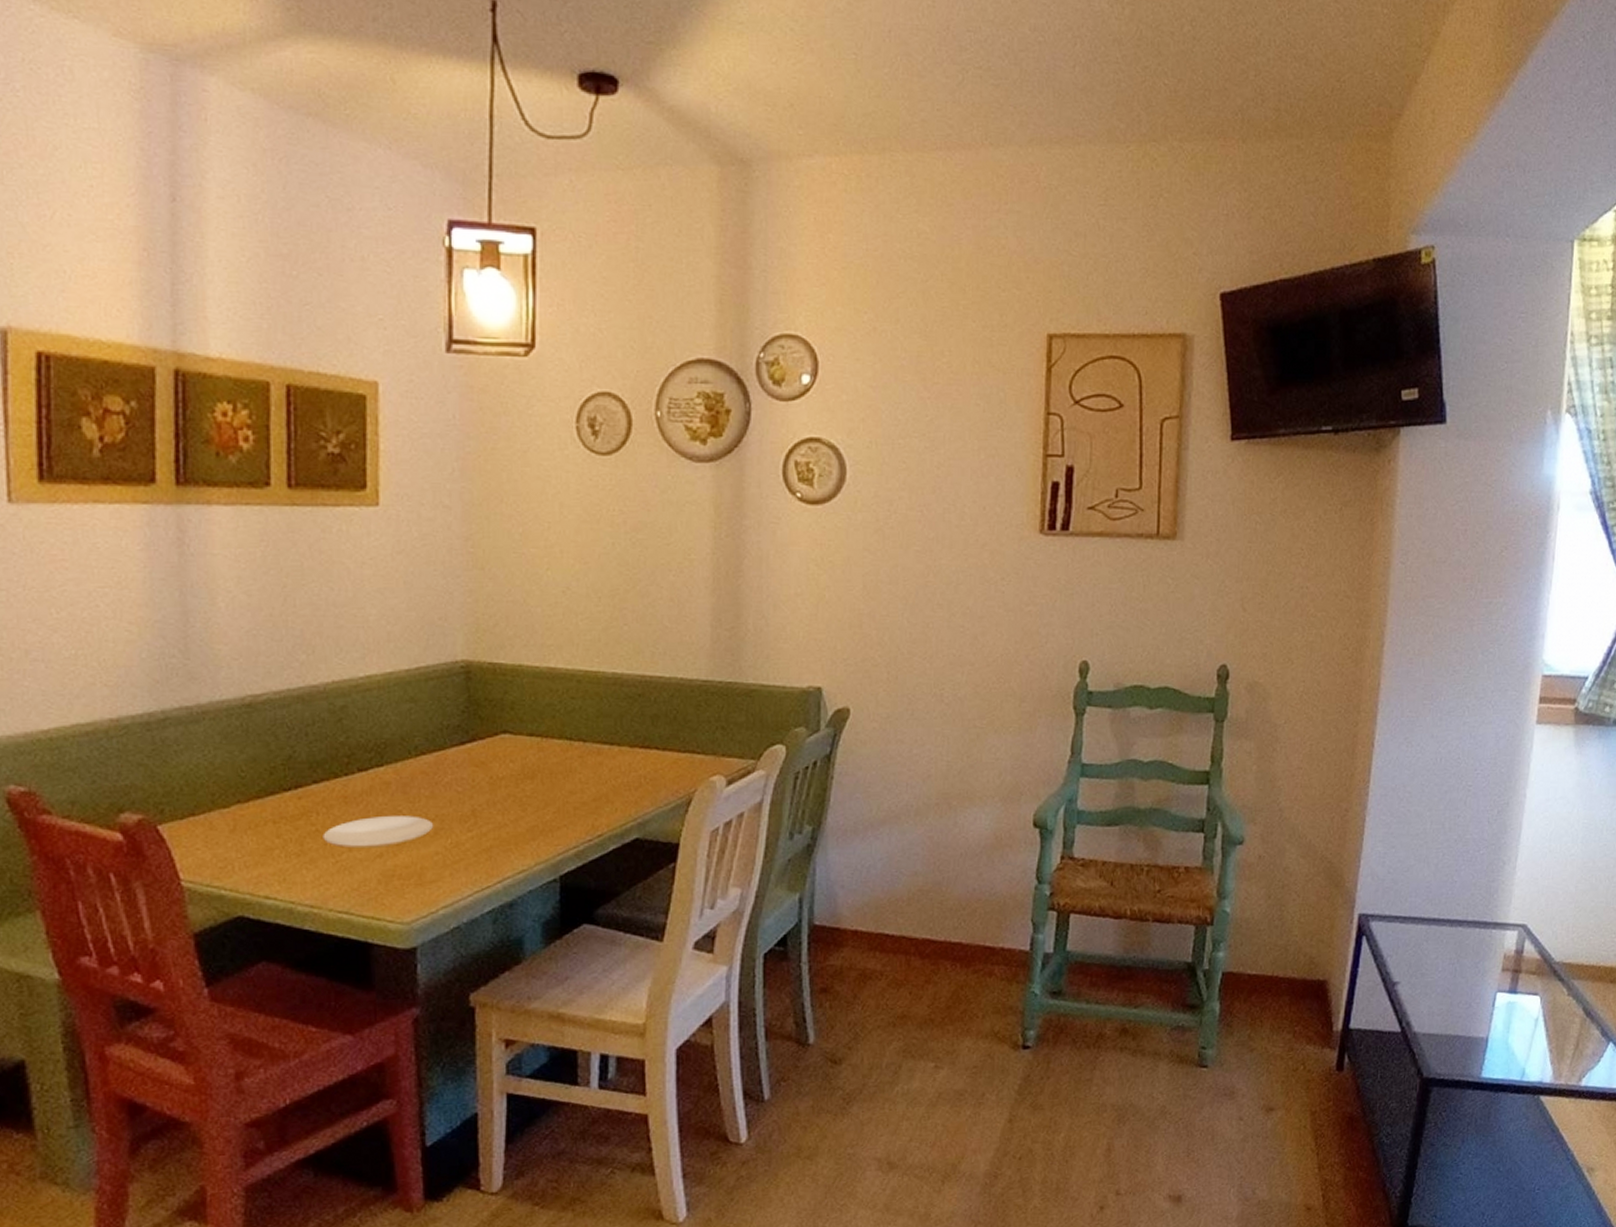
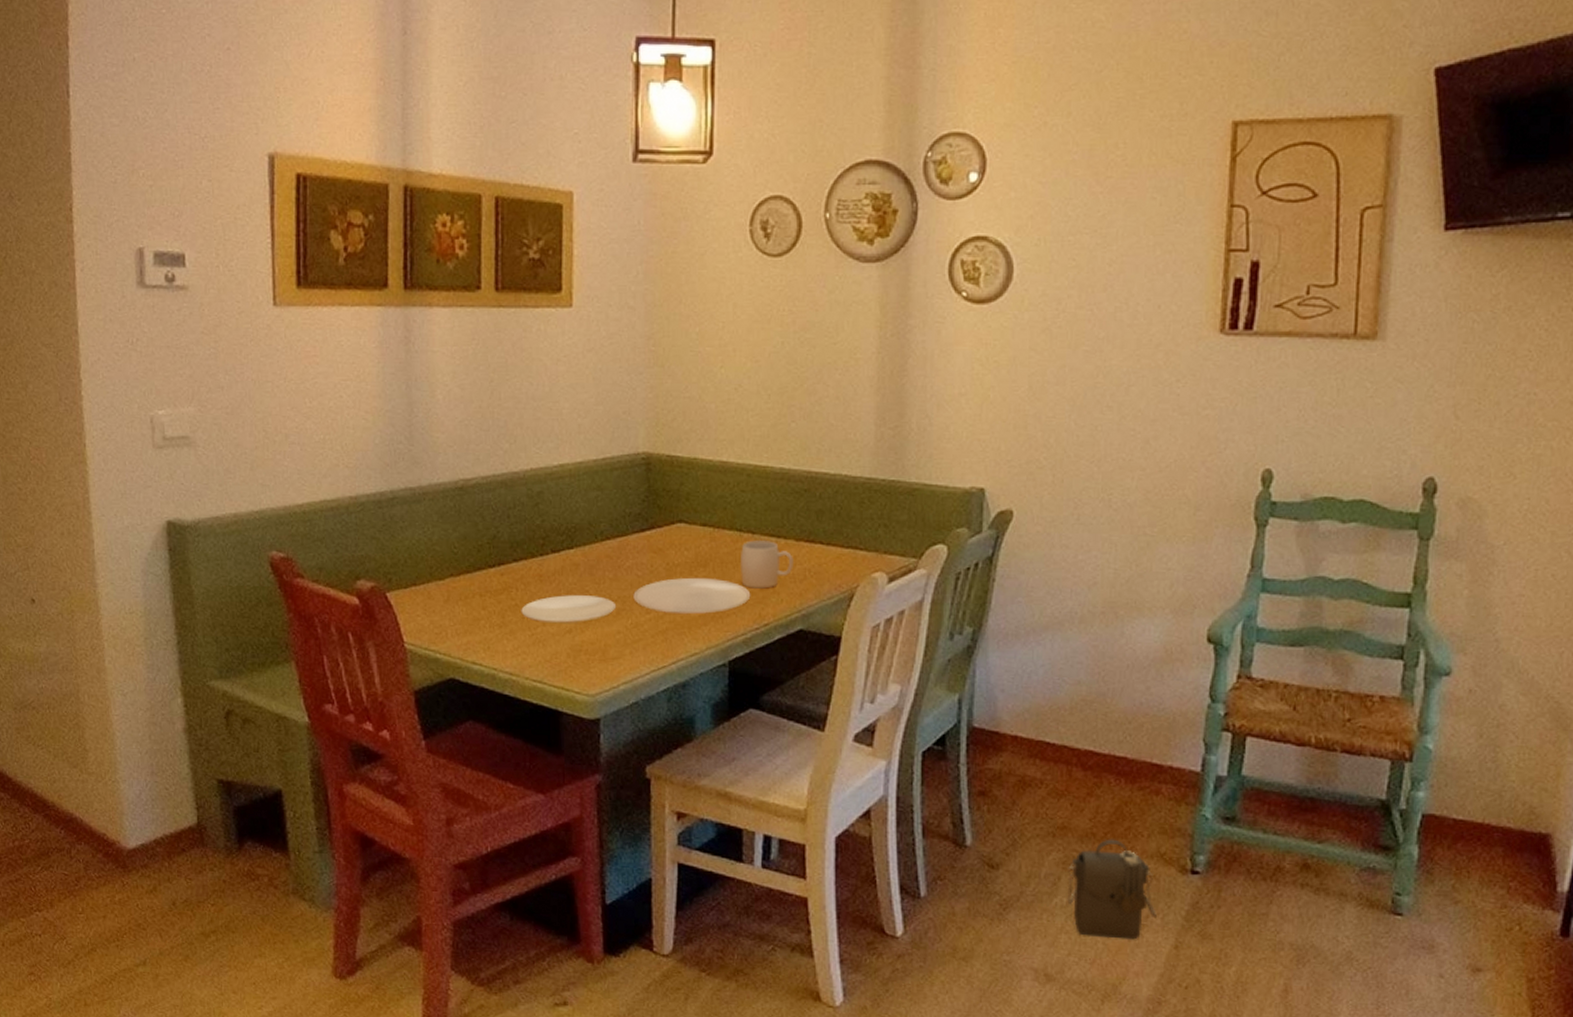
plate: none [453,790,583,831] -> present [633,577,751,615]
mug: none [571,748,628,799] -> present [741,540,793,589]
handbag: none [908,1023,992,1120] -> present [1067,839,1156,940]

